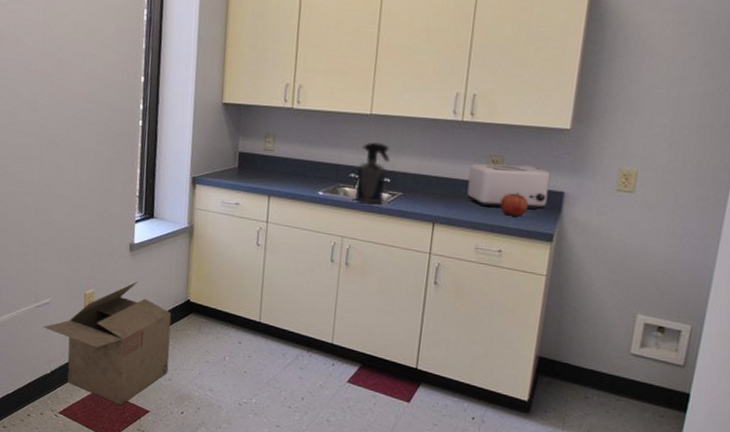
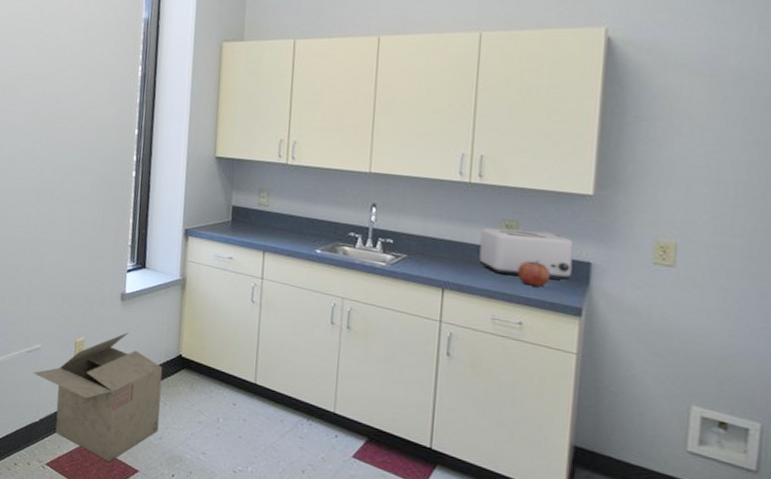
spray bottle: present [354,142,391,206] -> none [354,201,393,267]

